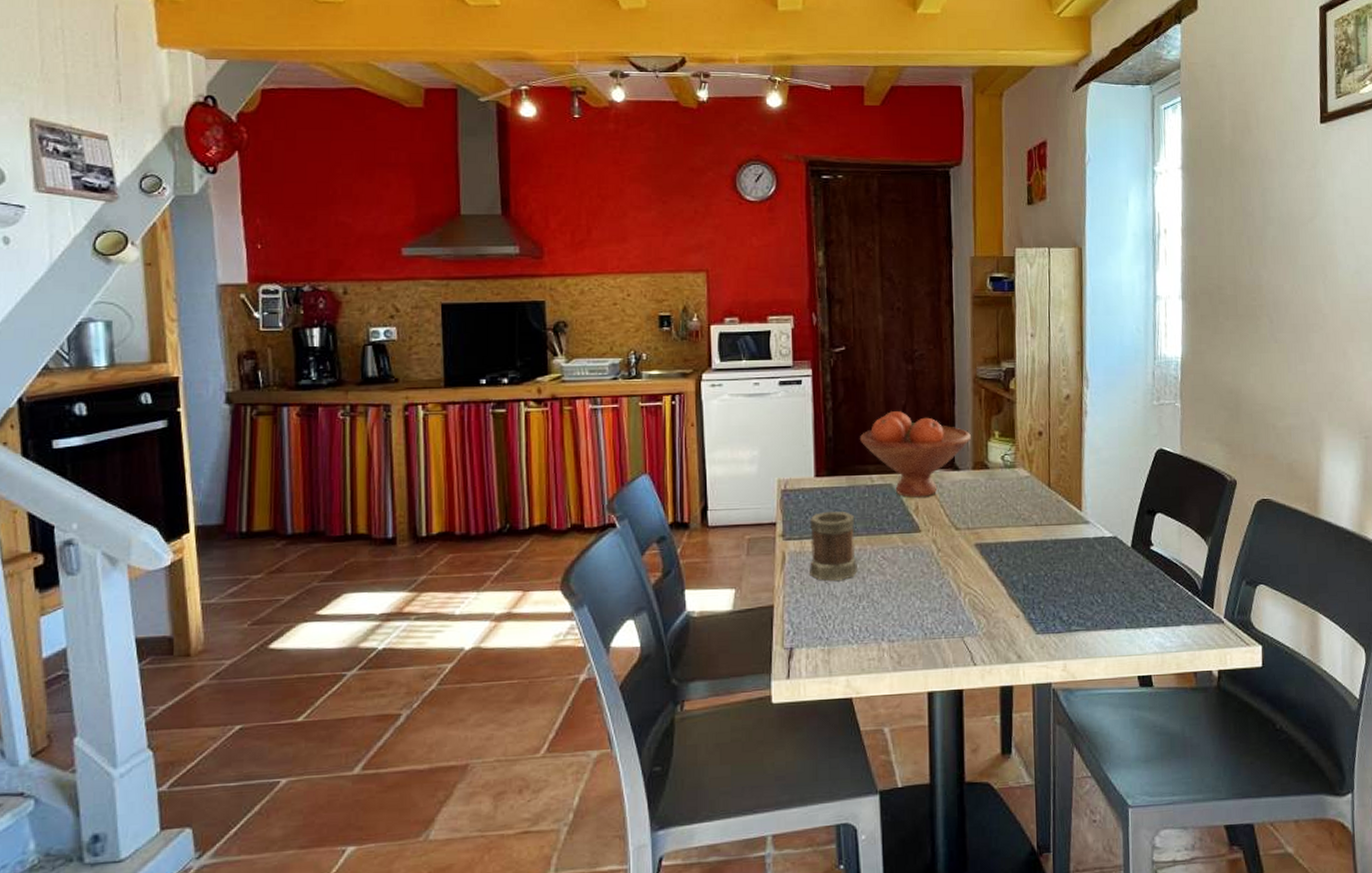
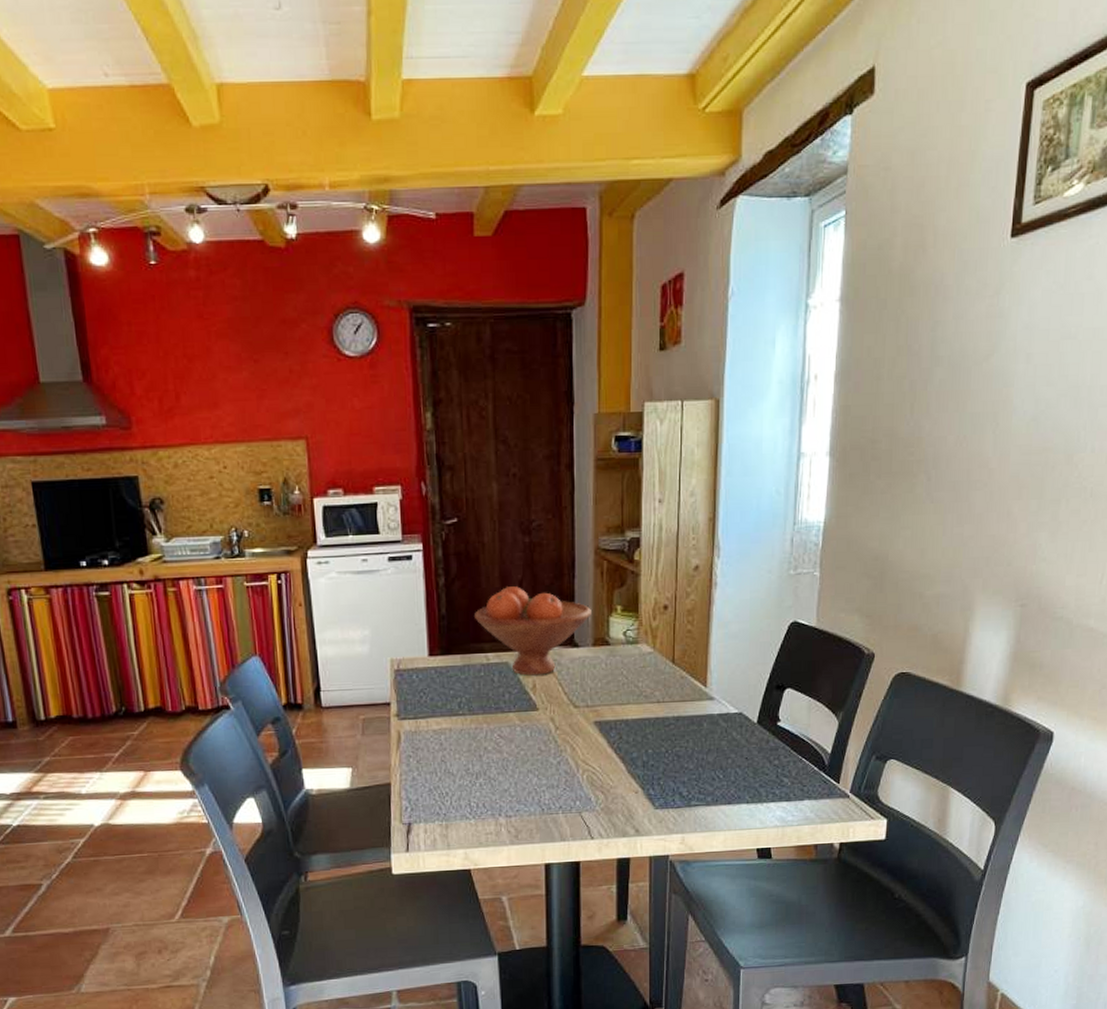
mug: present [810,511,859,581] -> none [425,690,475,759]

